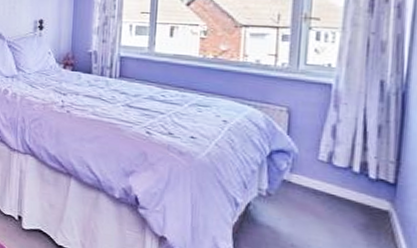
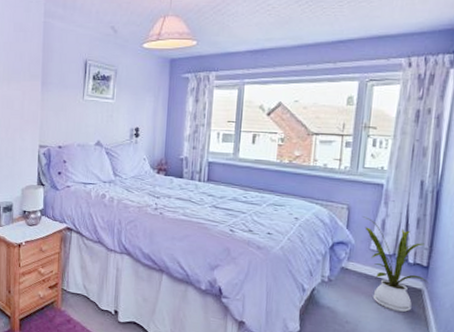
house plant: none [306,121,398,238] -> present [362,216,429,312]

